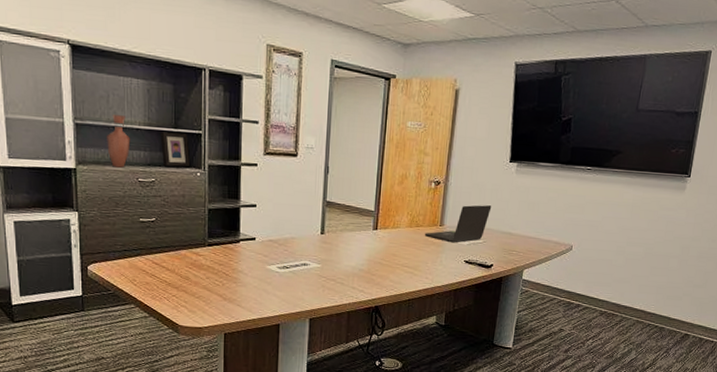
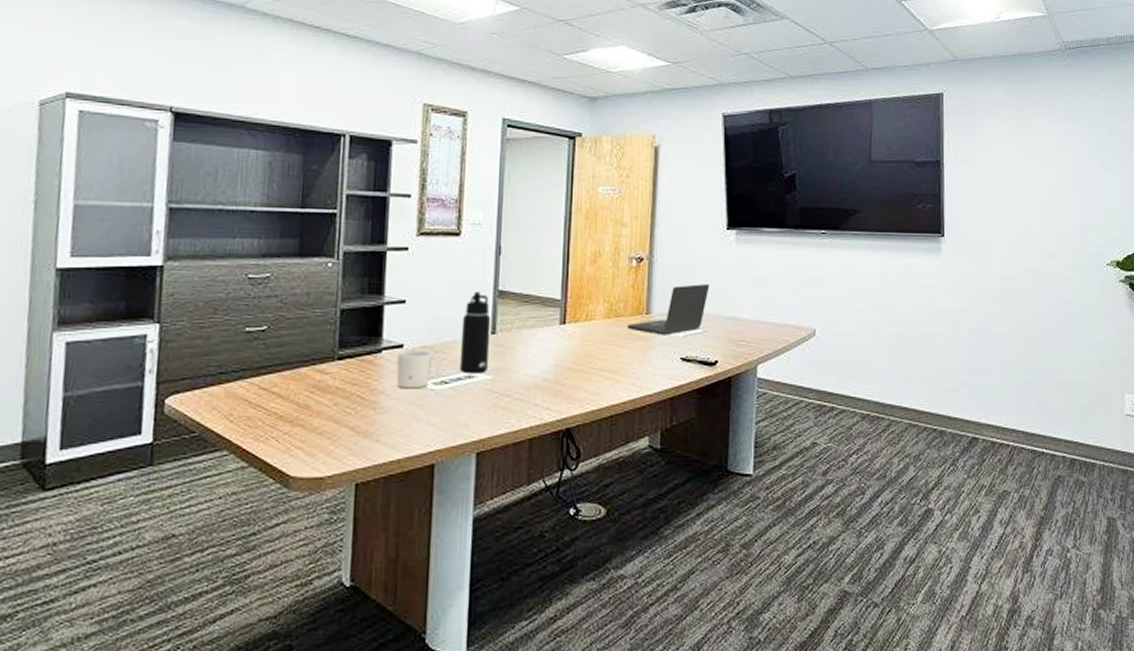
vase: present [107,114,131,168] -> none [209,193,242,262]
picture frame: present [160,132,191,167] -> none [281,213,320,258]
mug: none [251,242,284,271] -> present [396,350,441,389]
water bottle: none [297,201,321,263] -> present [459,292,491,374]

